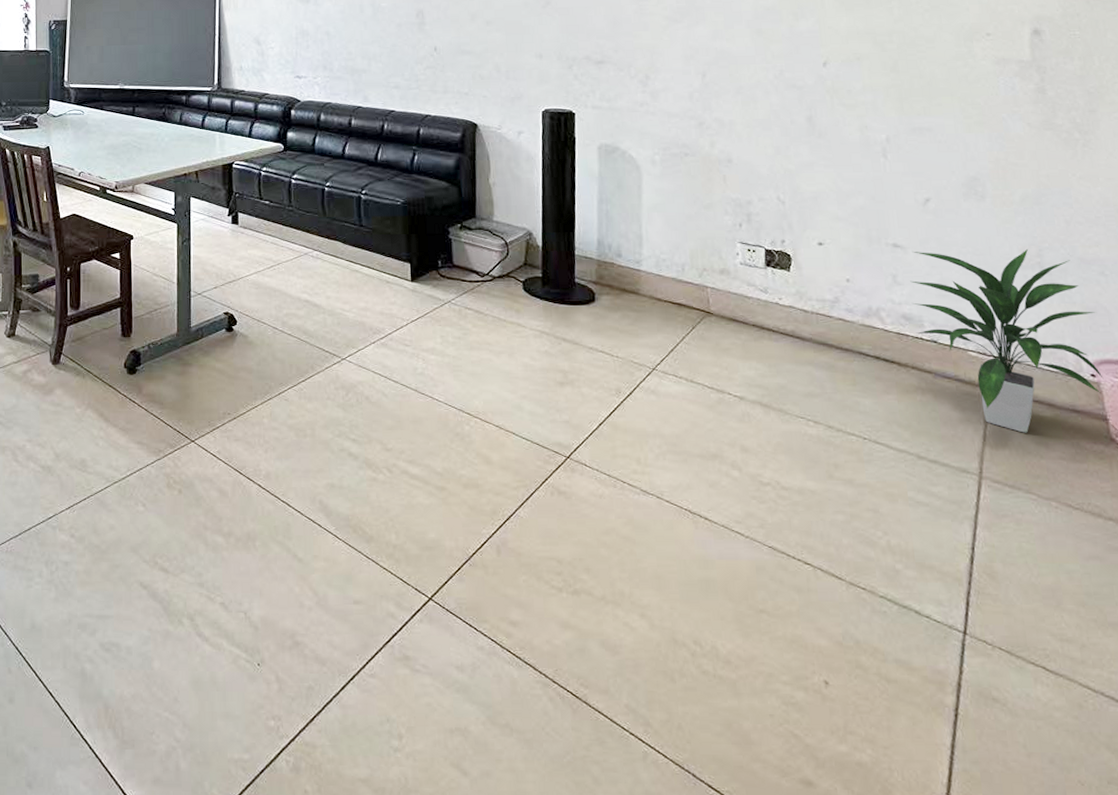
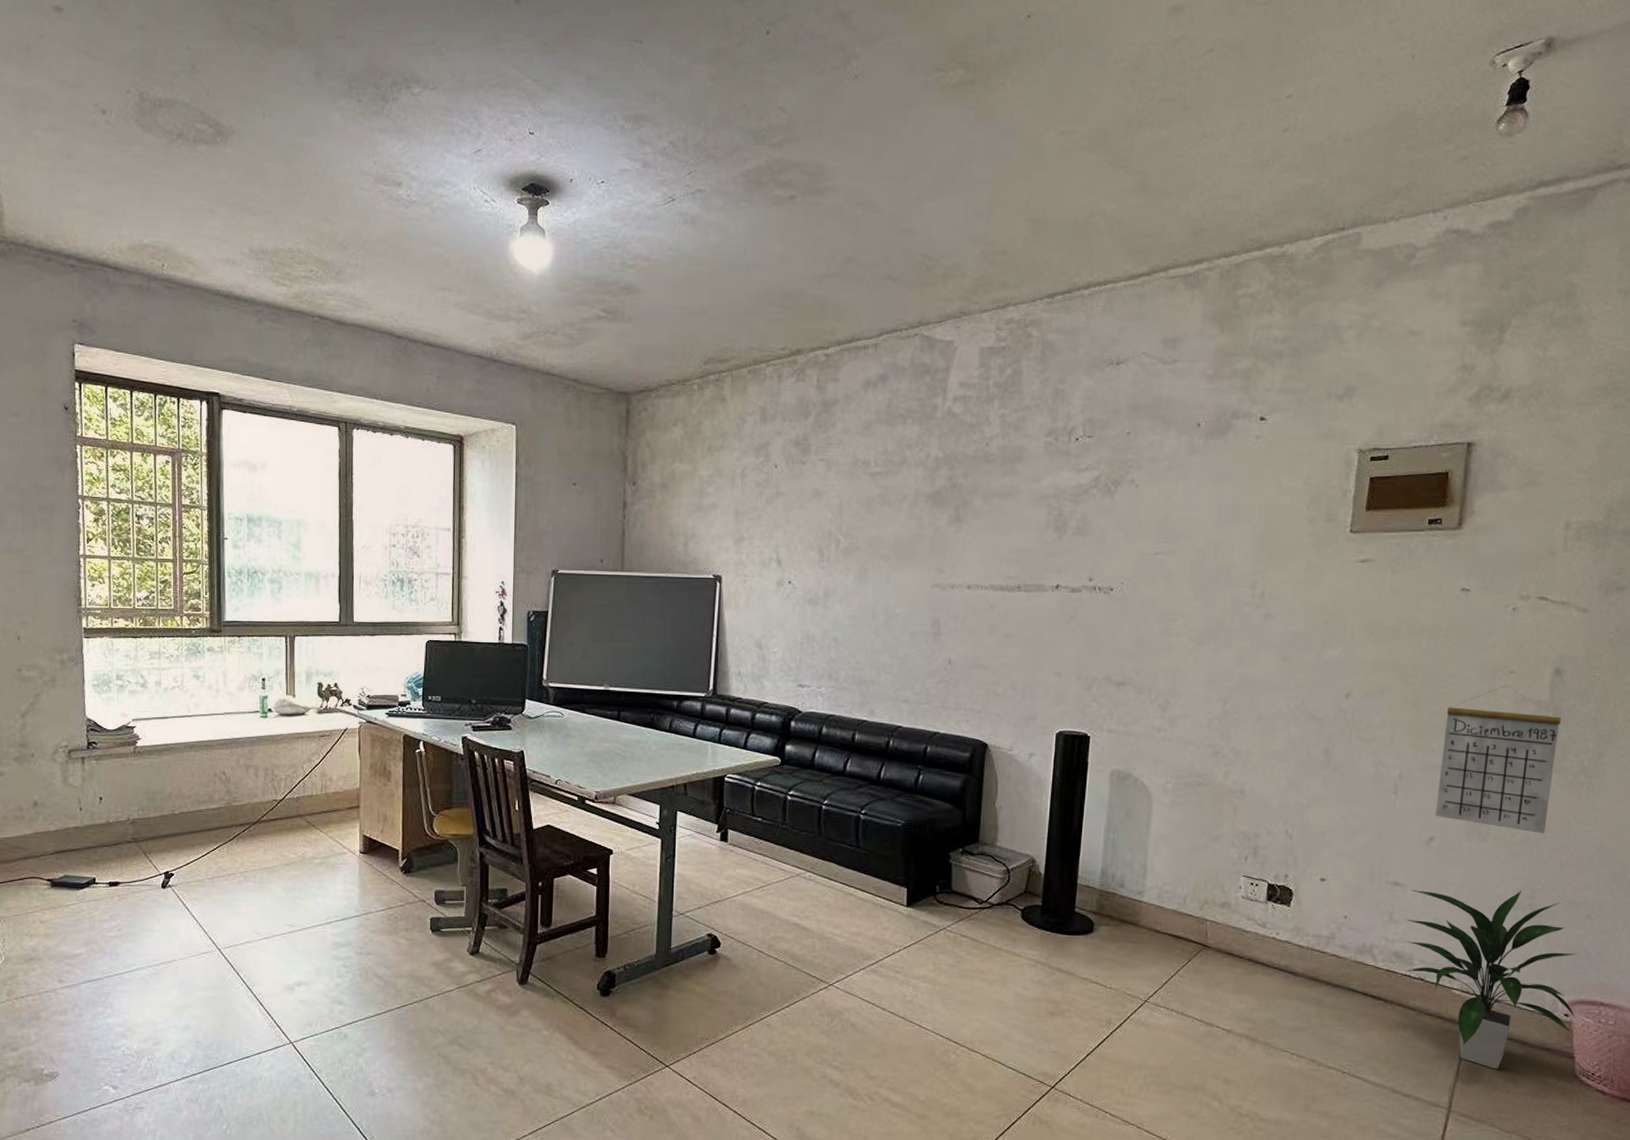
calendar: none [927,47,1047,192] -> present [1435,685,1561,834]

